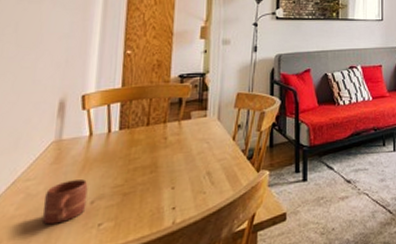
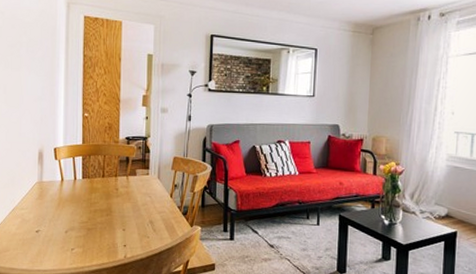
mug: present [42,179,88,225] -> none [33,213,63,244]

